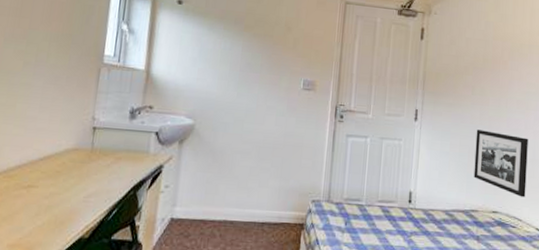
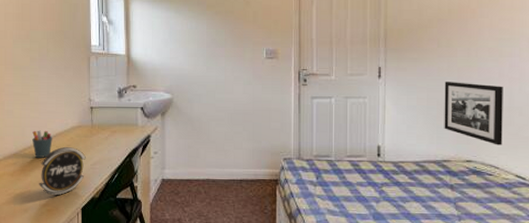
pen holder: none [10,150,39,186] -> present [32,130,52,158]
alarm clock: none [10,173,79,234] -> present [39,146,86,196]

